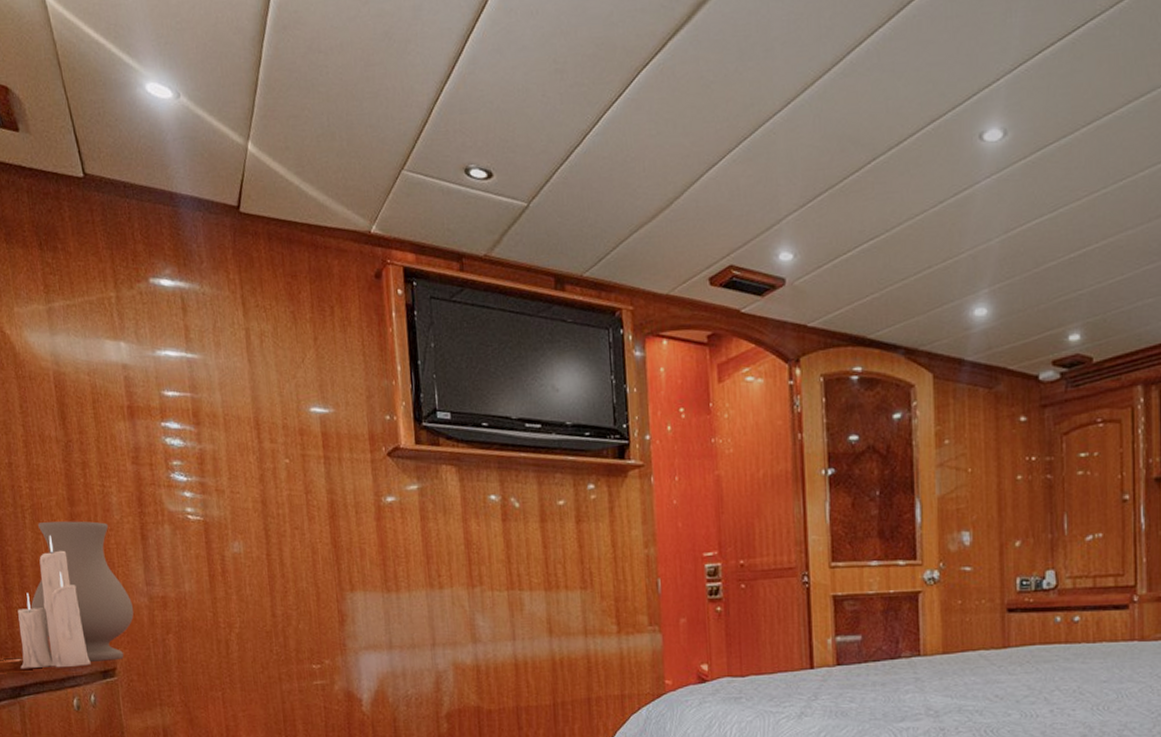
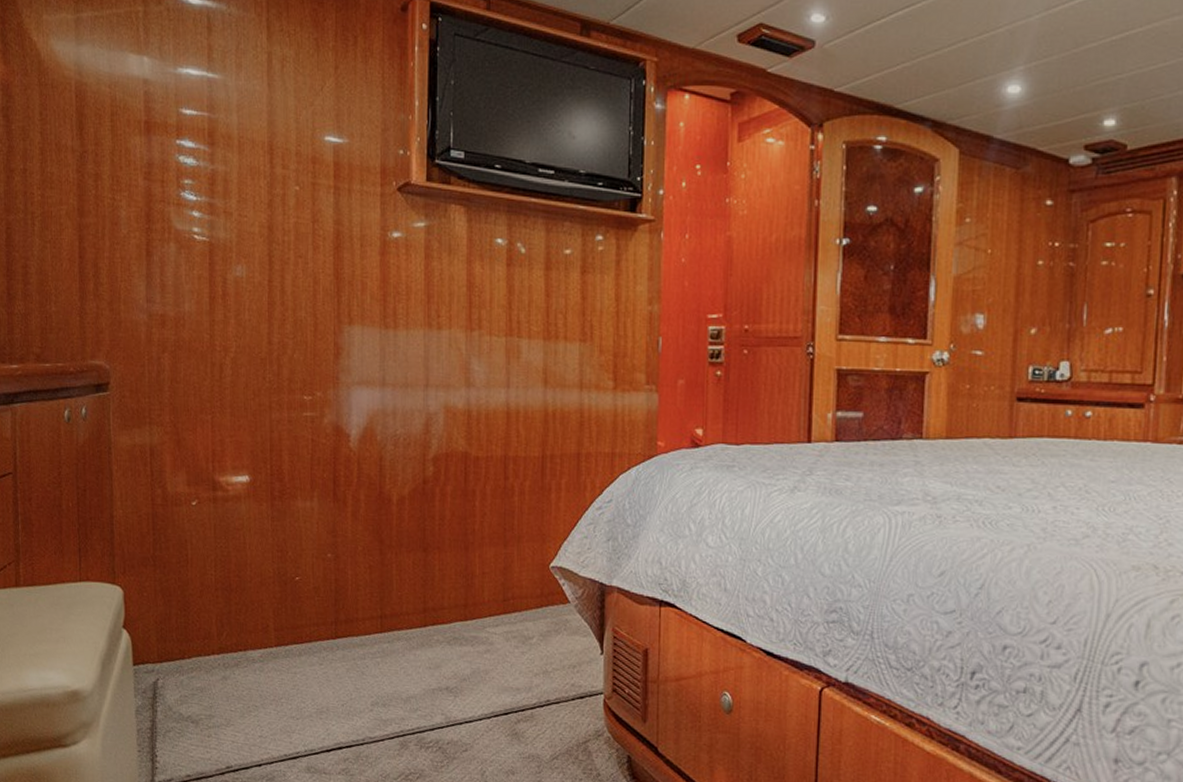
candle: present [18,536,91,670] -> none [16,245,85,379]
vase: present [30,521,134,663] -> none [31,231,133,376]

